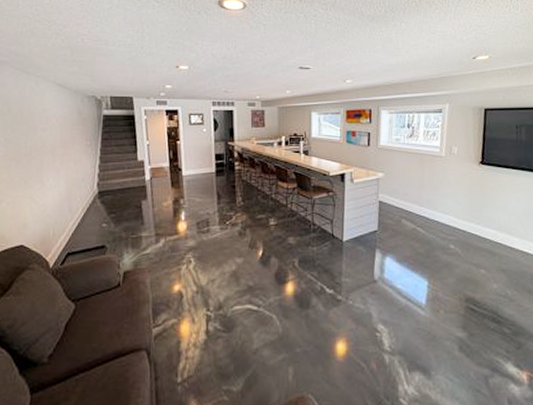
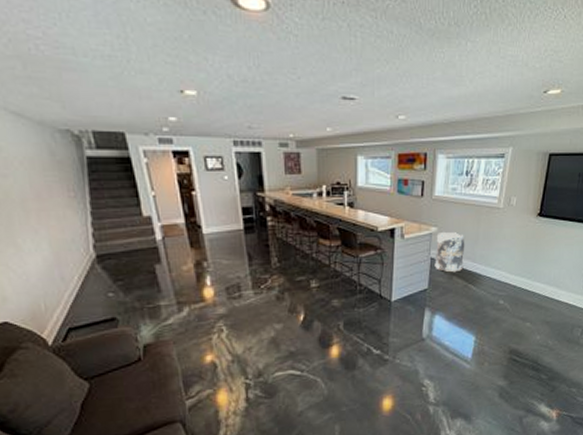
bag: none [383,177,411,216] -> present [434,231,465,273]

